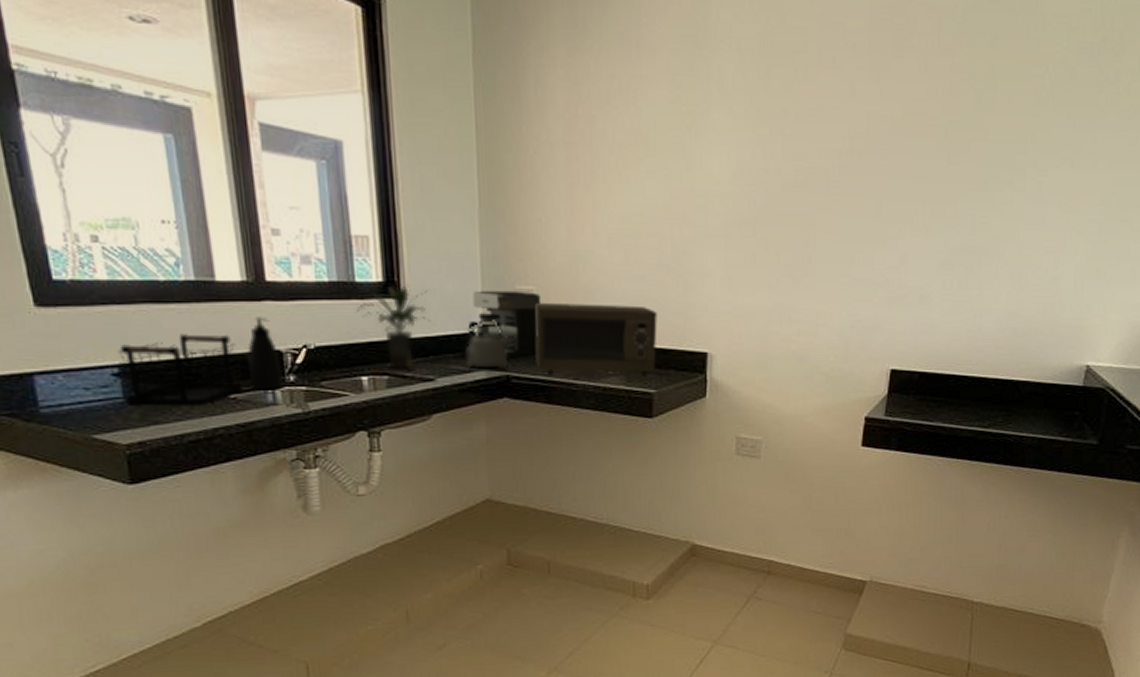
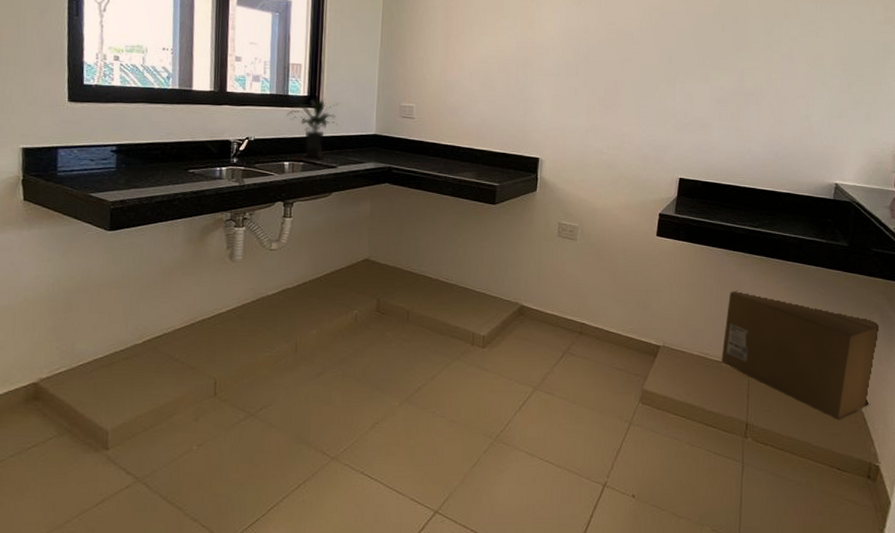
dish rack: present [118,334,243,407] -> none [116,125,200,177]
soap dispenser: present [247,317,284,392] -> none [205,116,230,170]
kettle: present [460,320,514,370] -> none [357,126,397,163]
coffee maker: present [465,290,542,359] -> none [361,105,419,155]
microwave: present [534,302,657,376] -> none [411,115,503,173]
box: none [940,507,1129,651] -> present [721,290,879,420]

